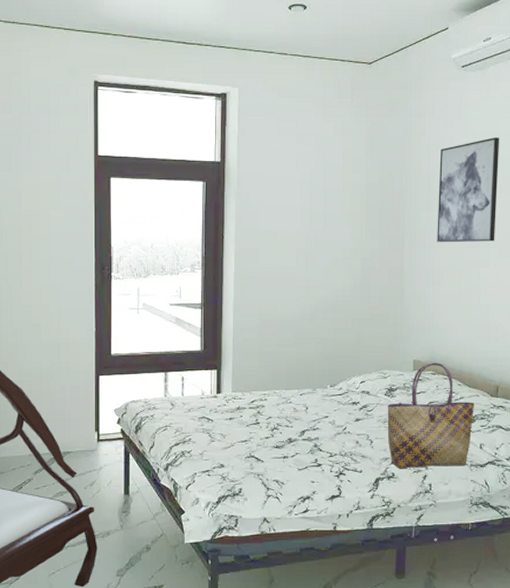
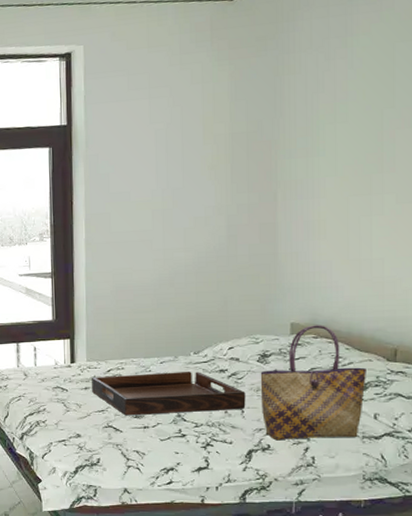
serving tray: none [236,404,374,446] -> present [92,371,246,416]
wall art: present [437,137,500,243] -> none [317,65,397,192]

